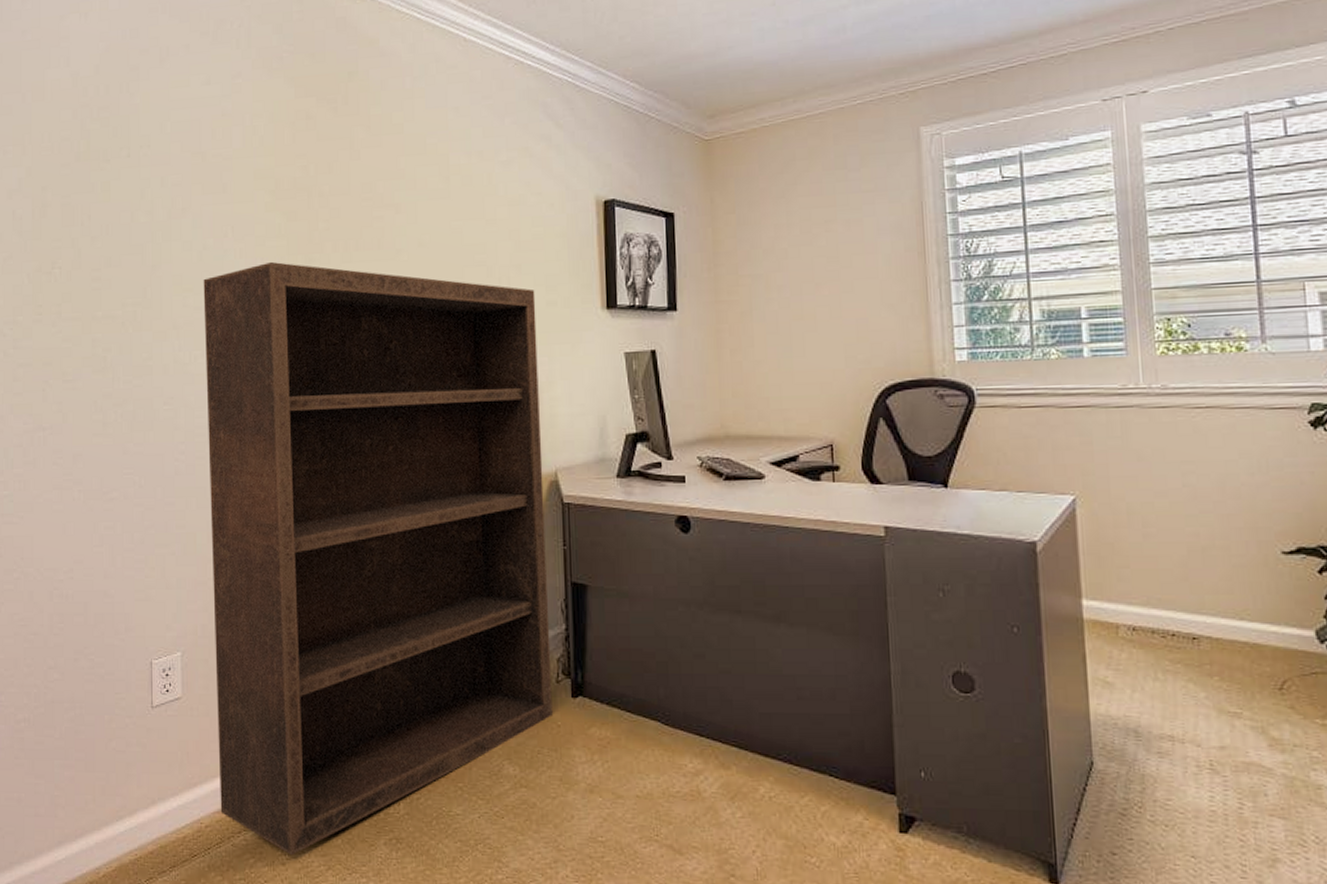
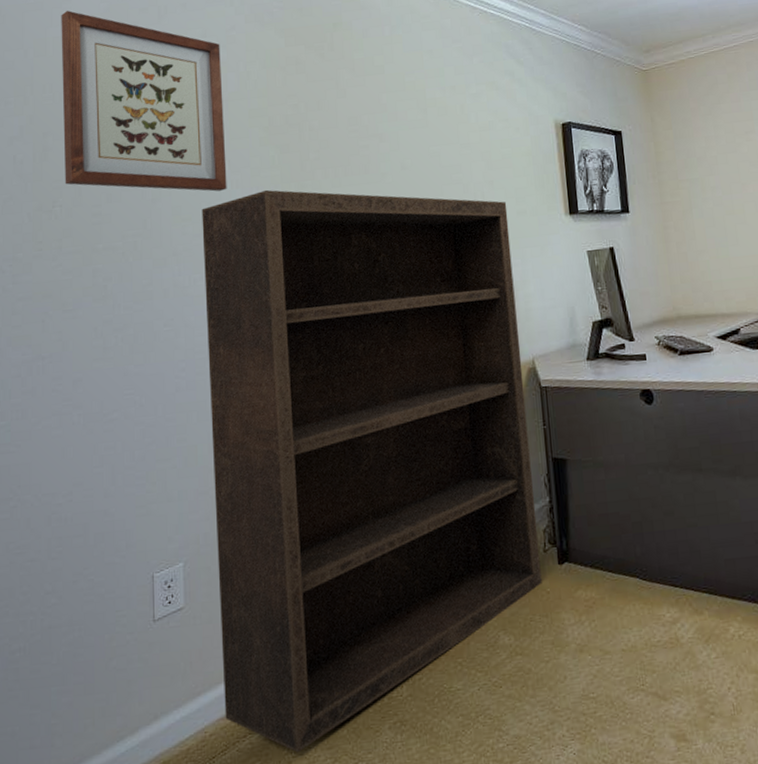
wall art: none [59,50,230,261] -> present [61,11,227,192]

